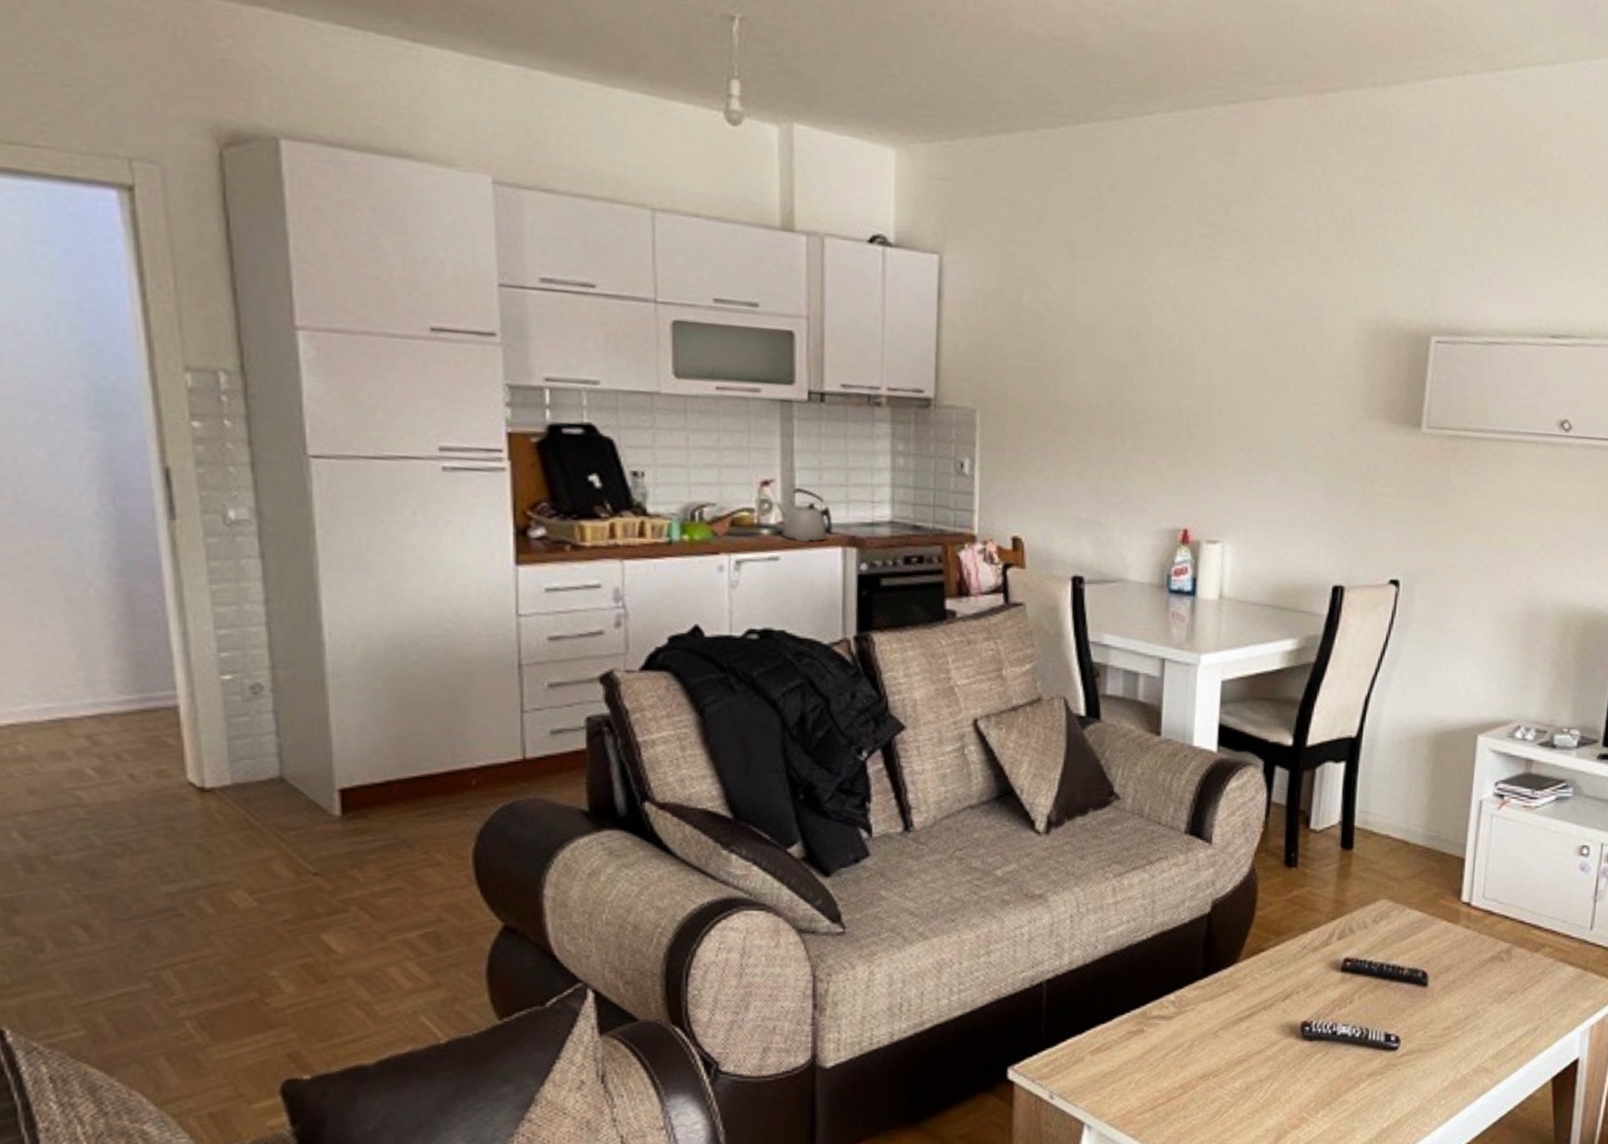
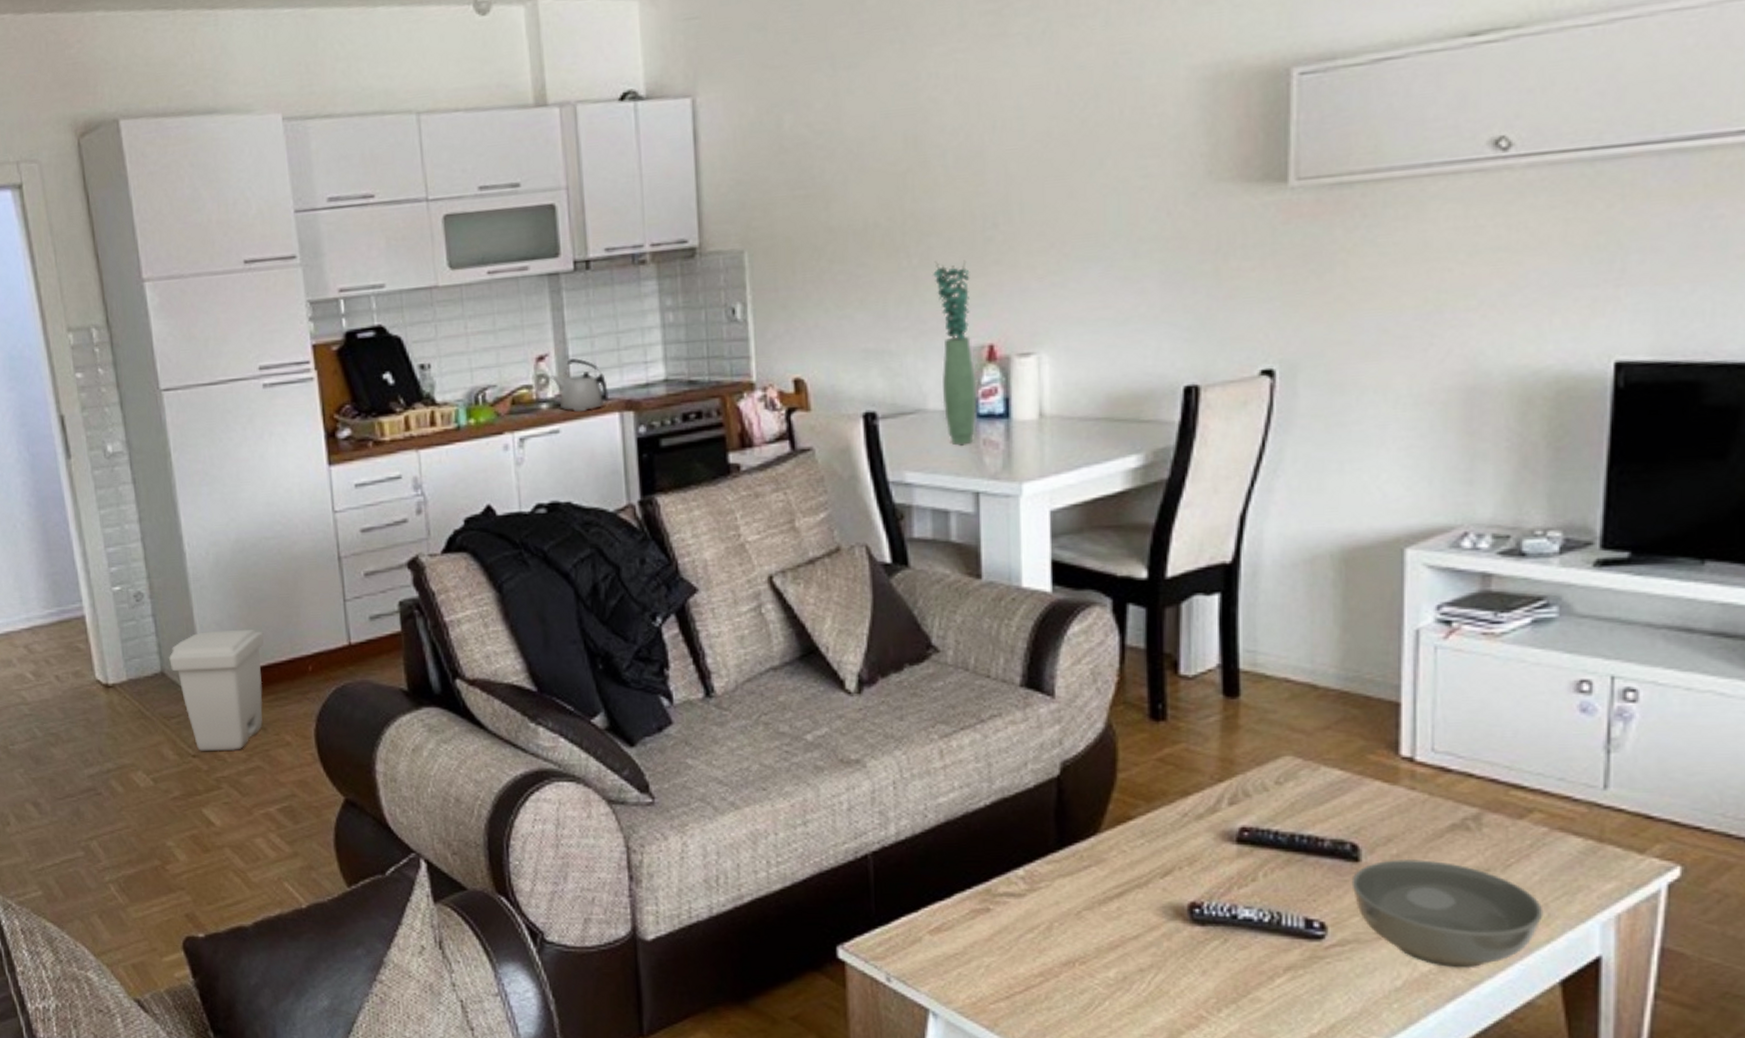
trash can: none [292,733,419,870] -> present [169,630,264,752]
vase: none [1141,448,1174,616] -> present [933,260,978,446]
bowl: none [1420,983,1546,1070] -> present [1351,858,1543,967]

